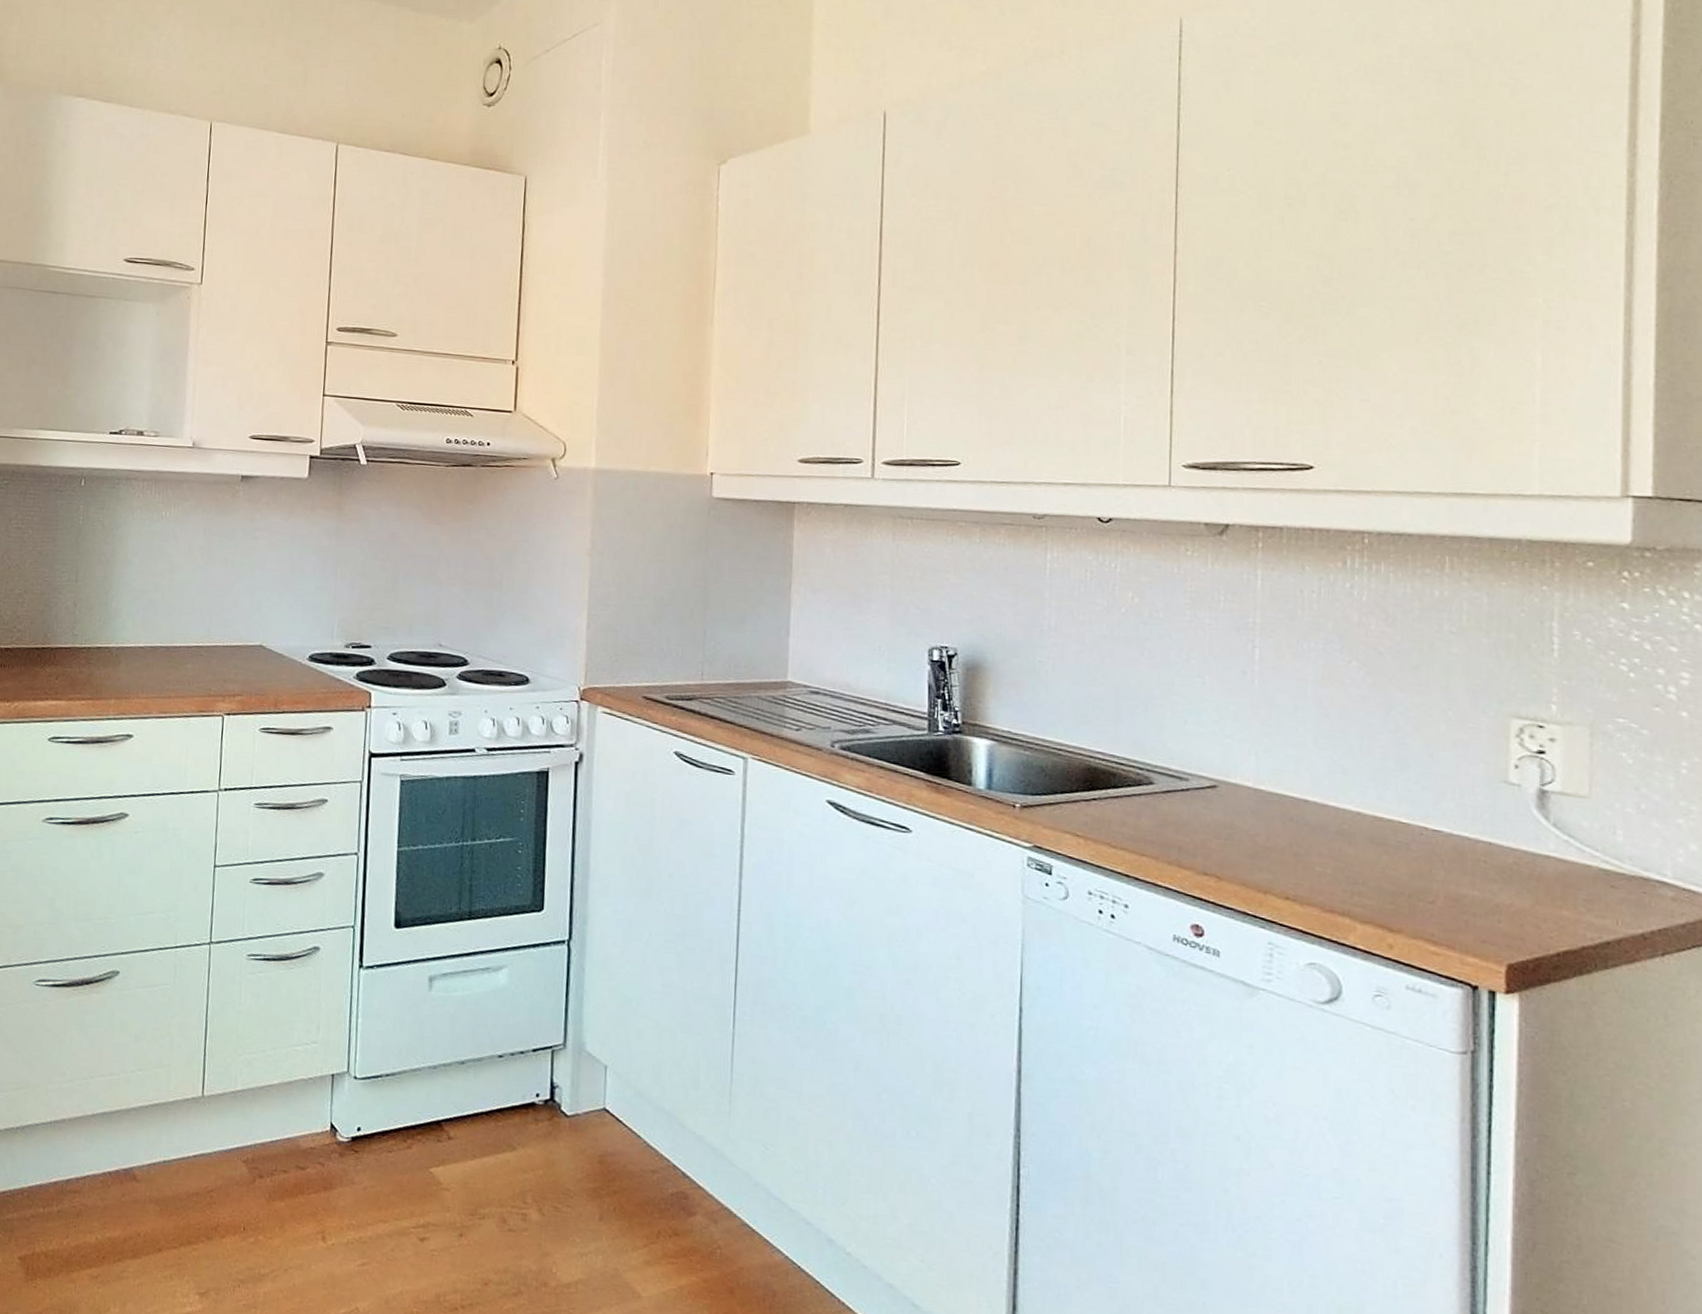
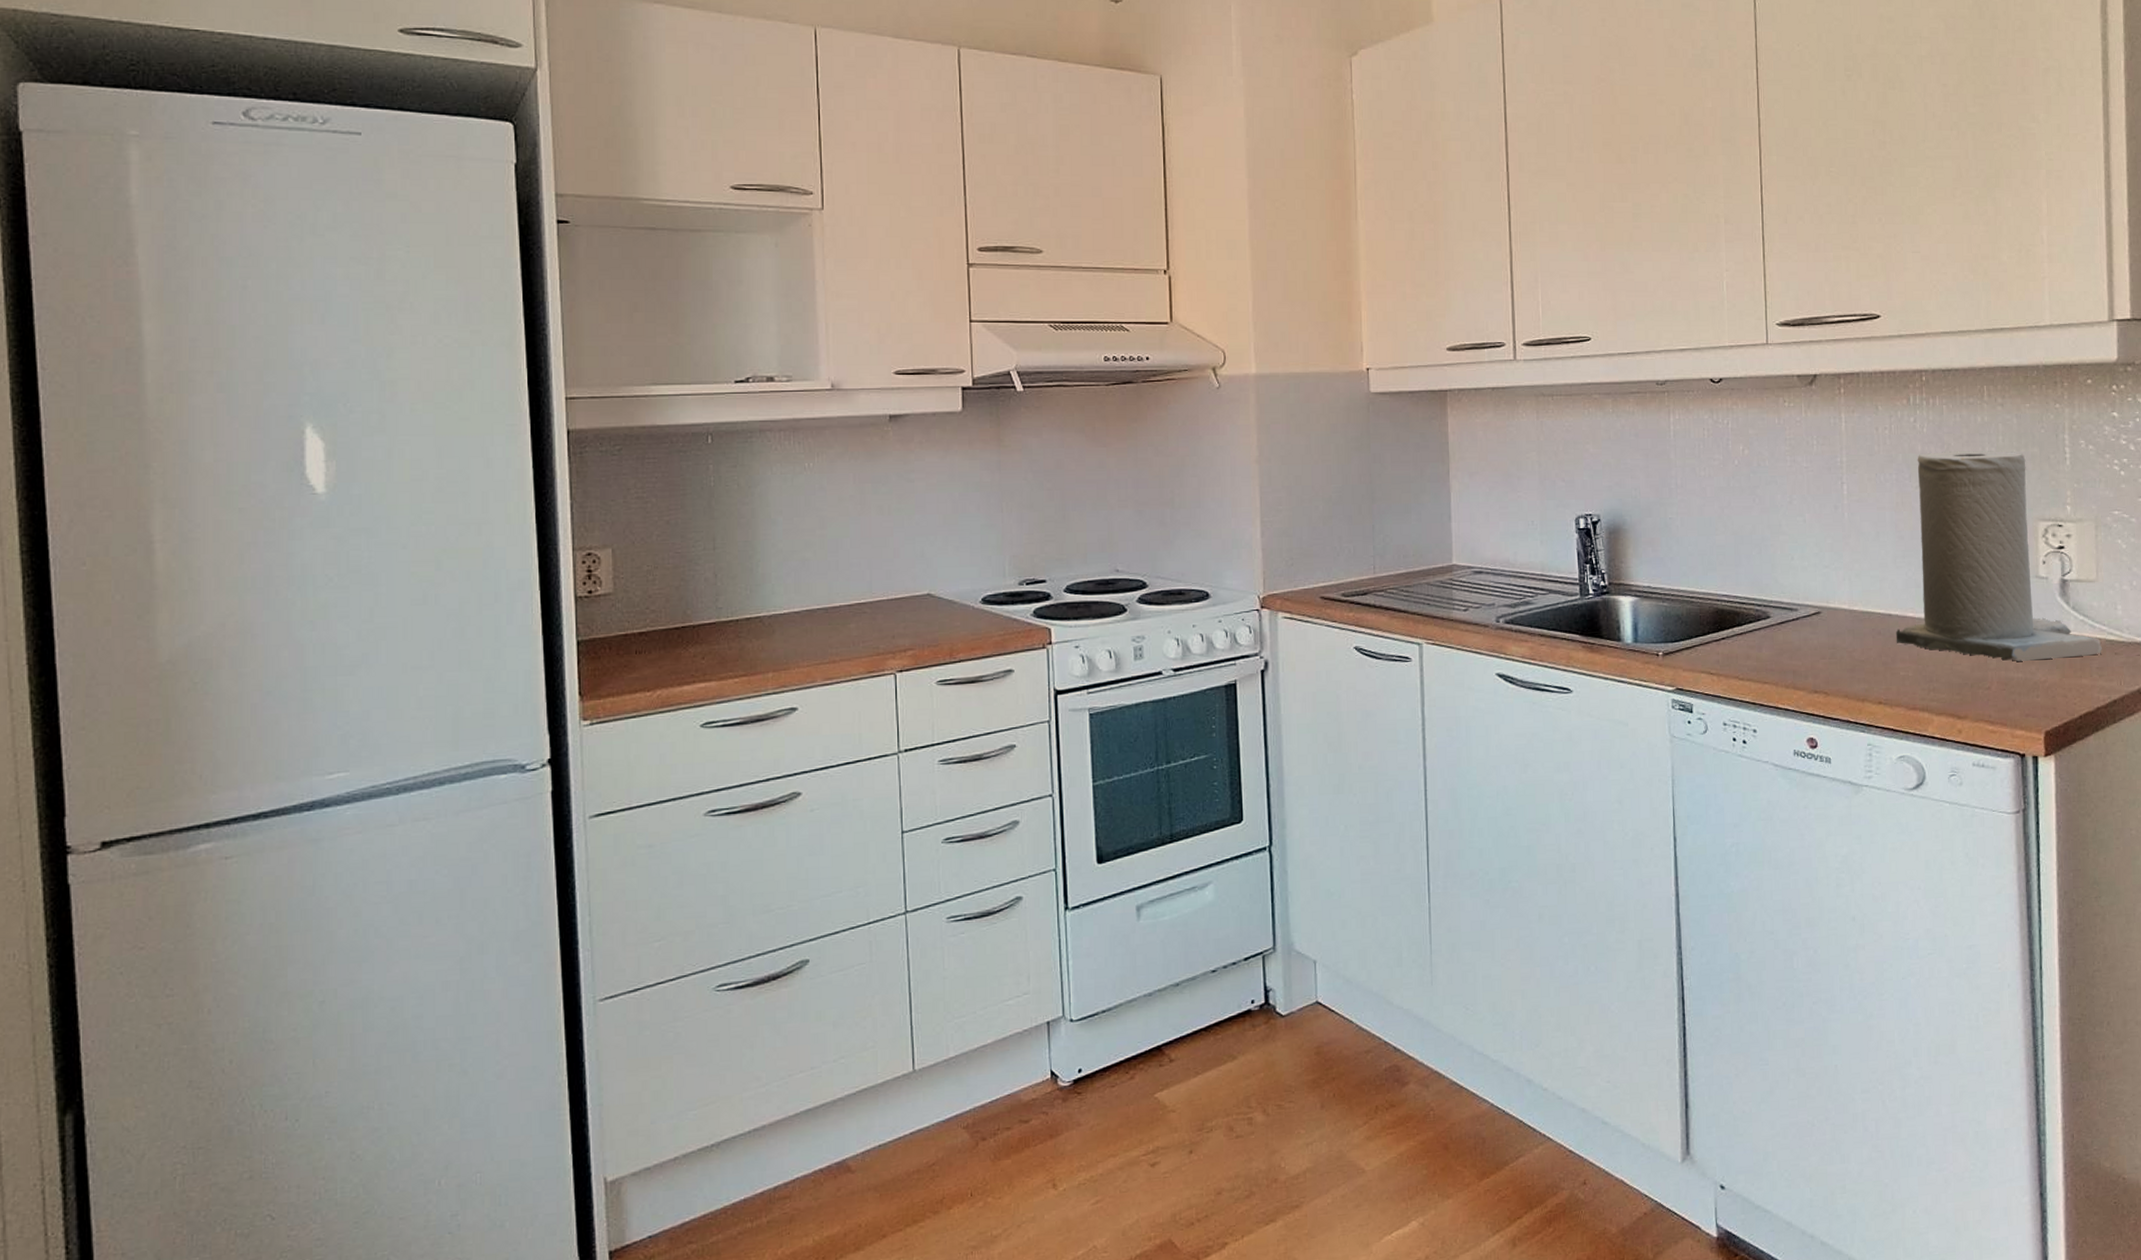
paper towel: none [1312,624,1593,884] -> present [1895,451,2102,661]

